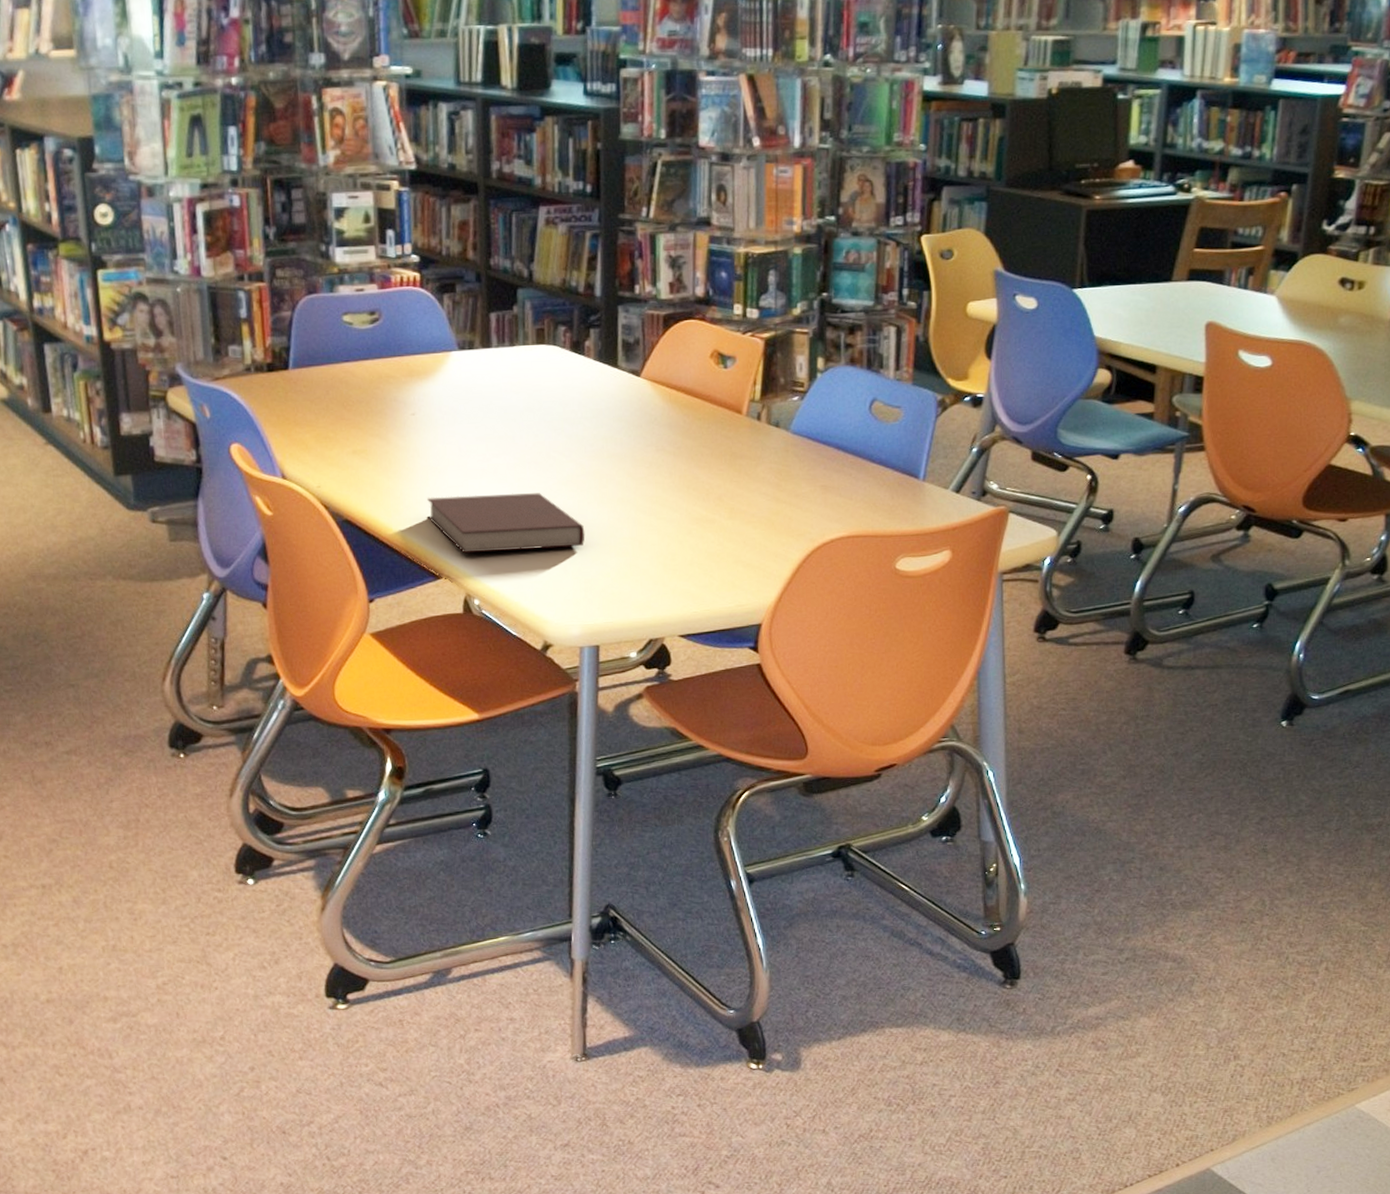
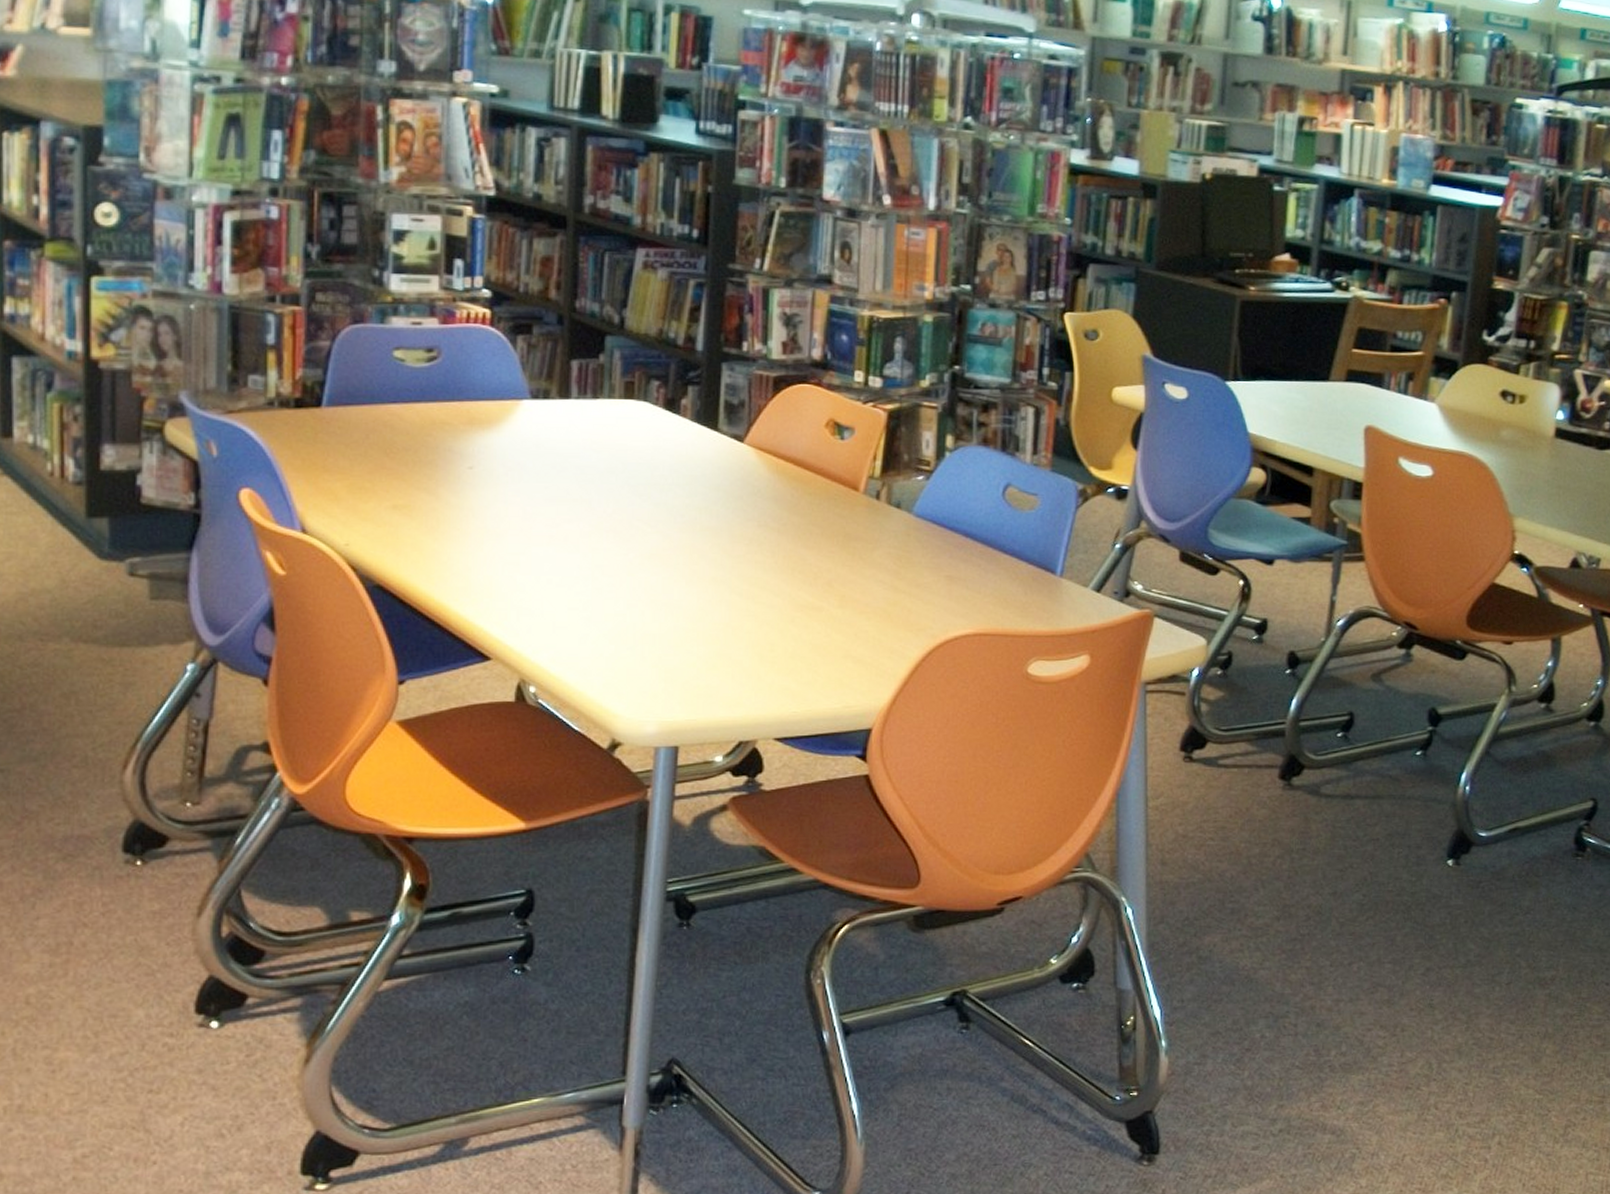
notebook: present [427,493,585,554] -> none [479,564,669,632]

